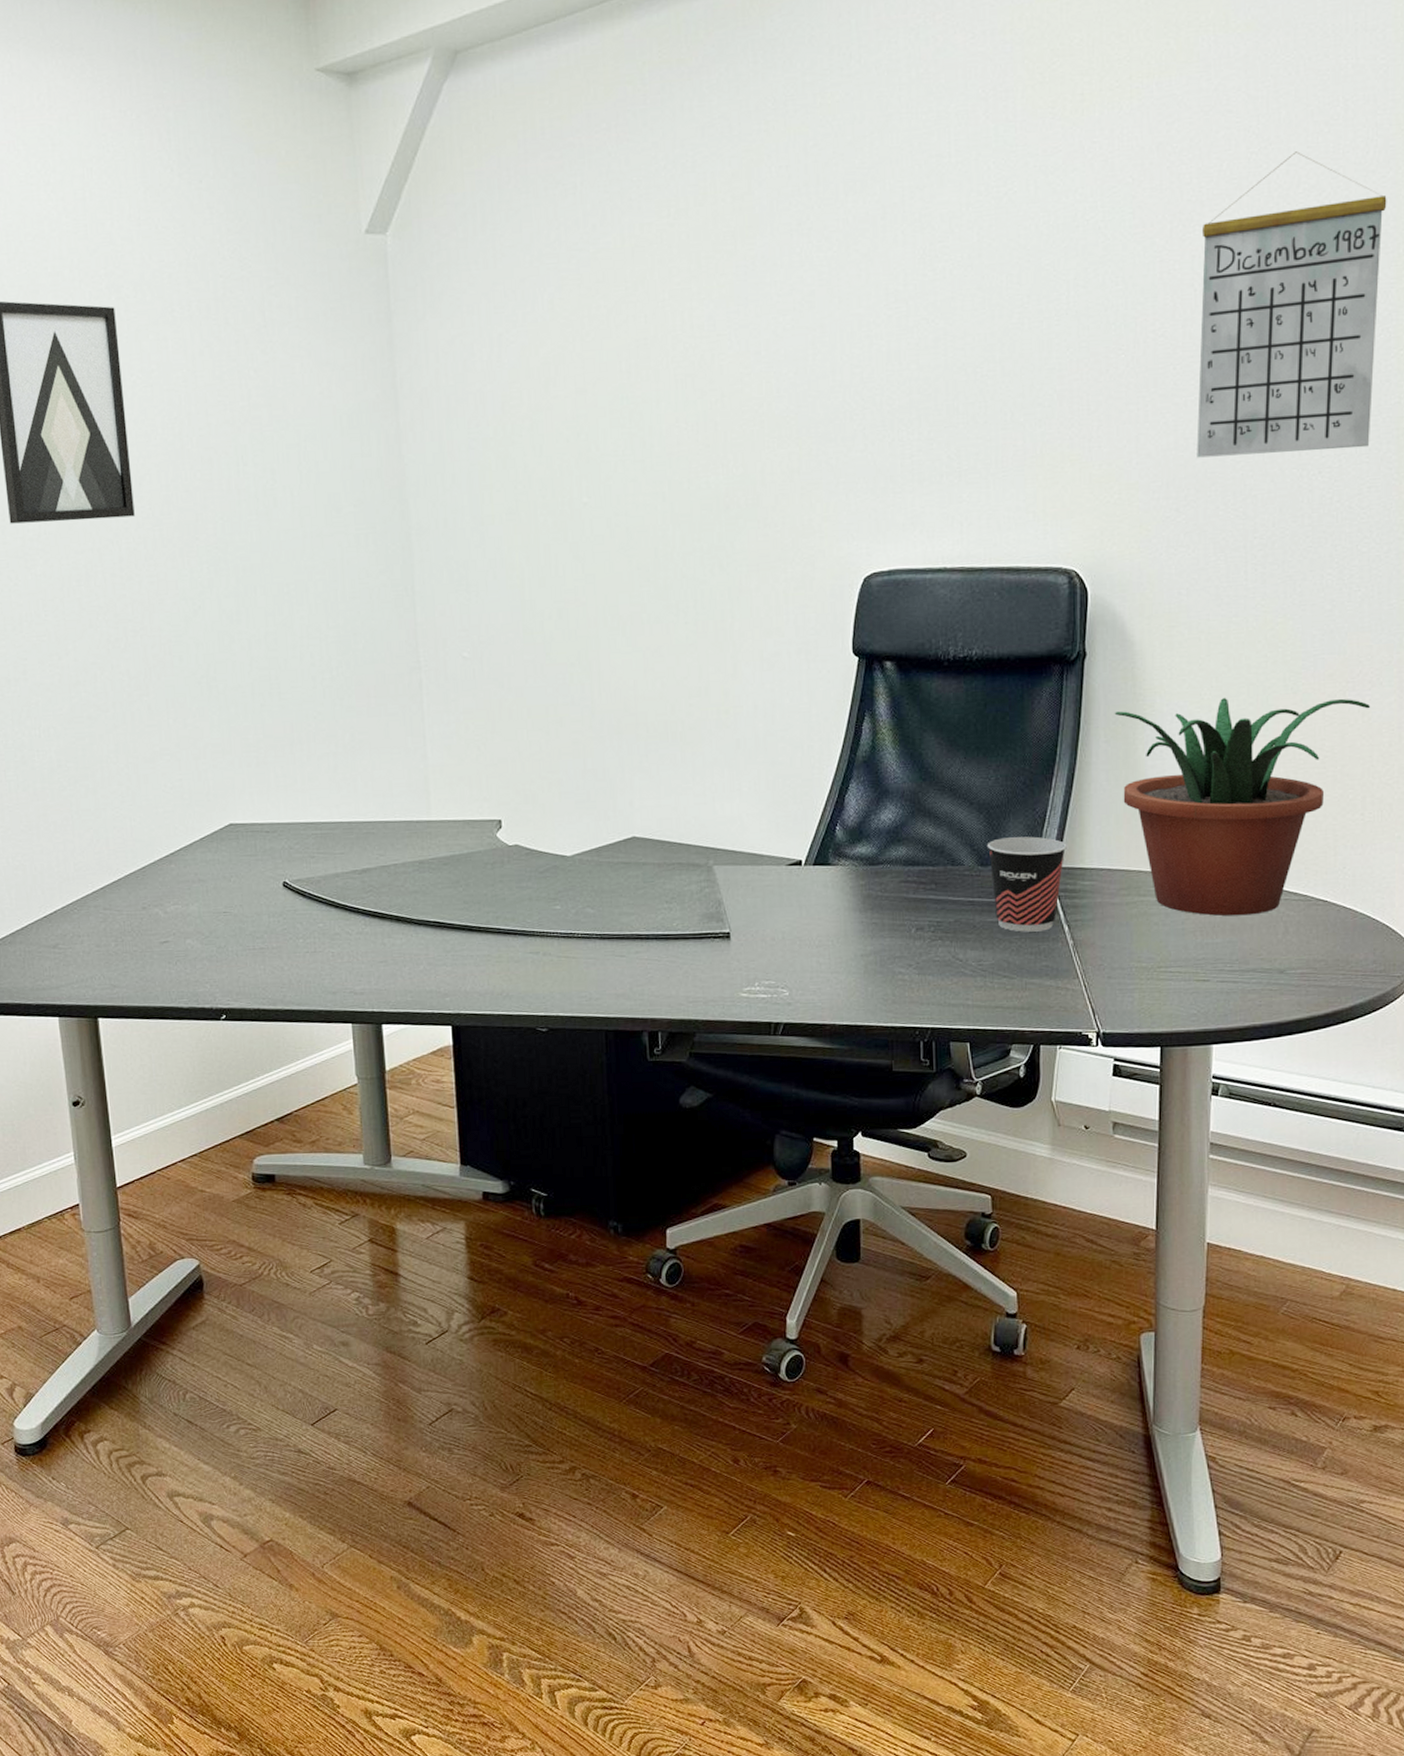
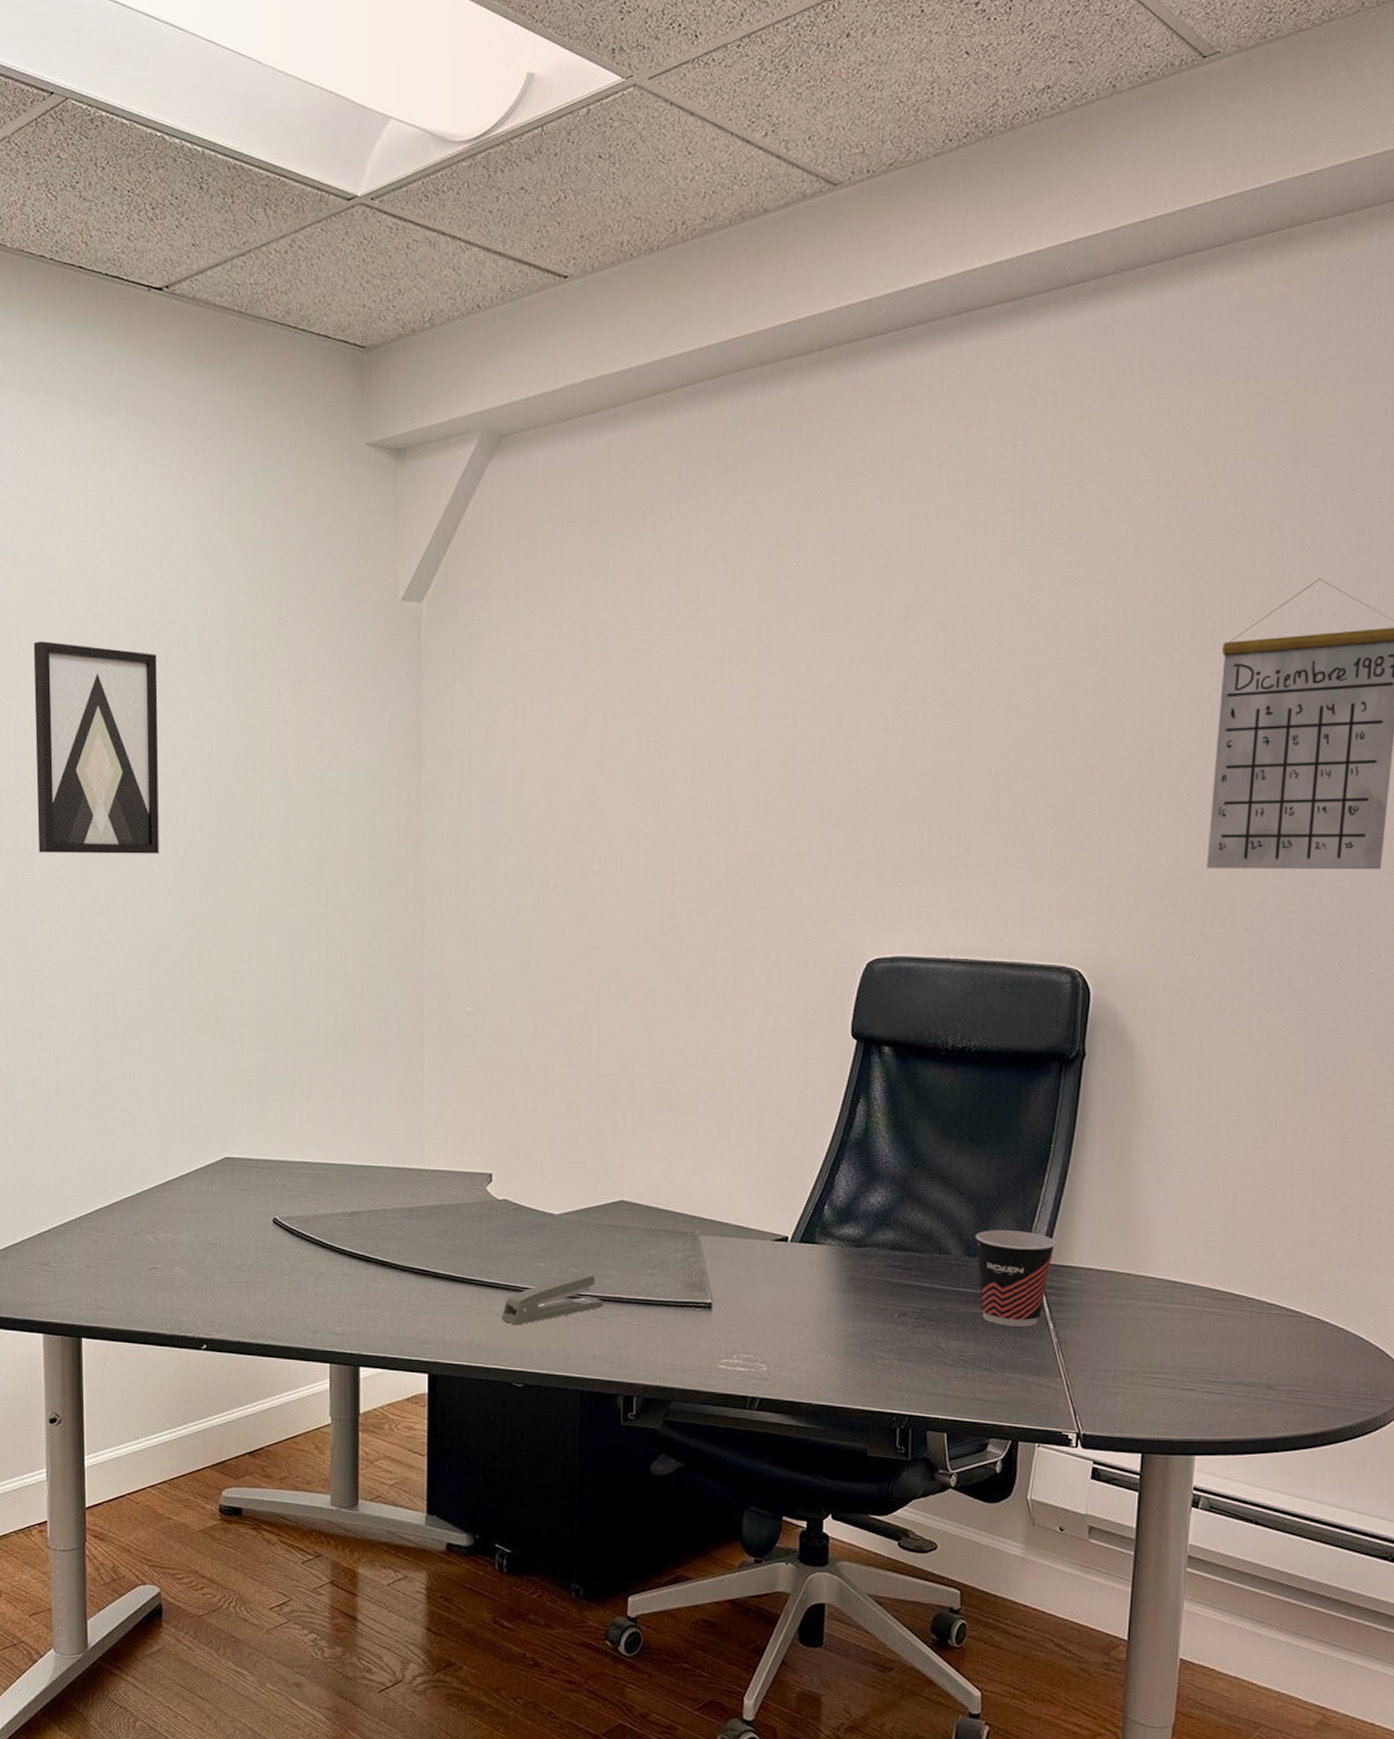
stapler: none [521,912,622,970] -> present [501,1272,604,1325]
potted plant: present [1114,697,1371,916] -> none [1111,1106,1373,1327]

